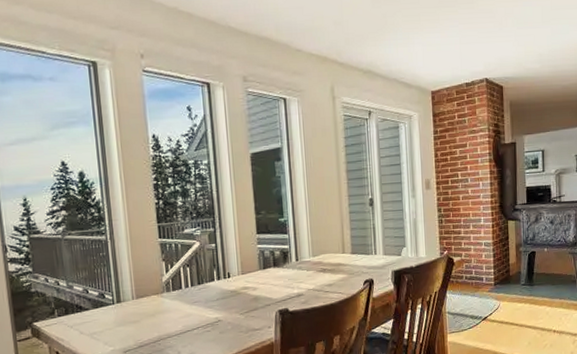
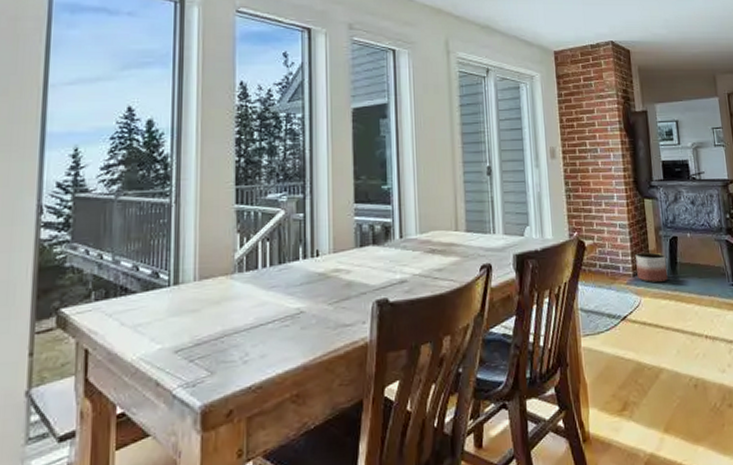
planter: none [497,265,525,290] -> present [635,252,668,283]

